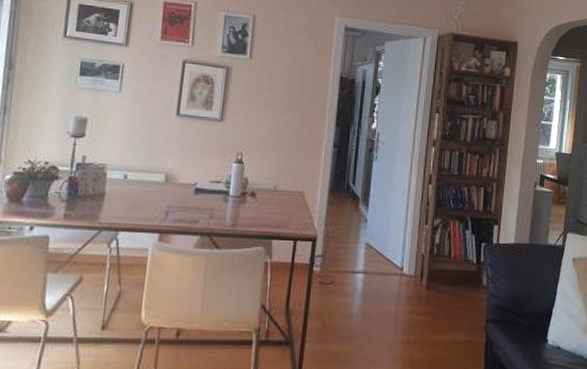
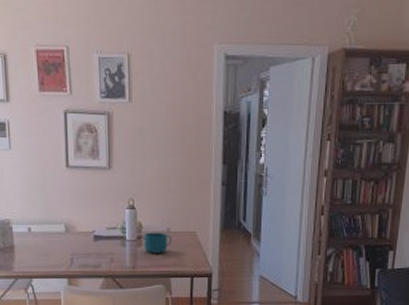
cup: none [248,189,278,212] -> present [144,232,172,253]

